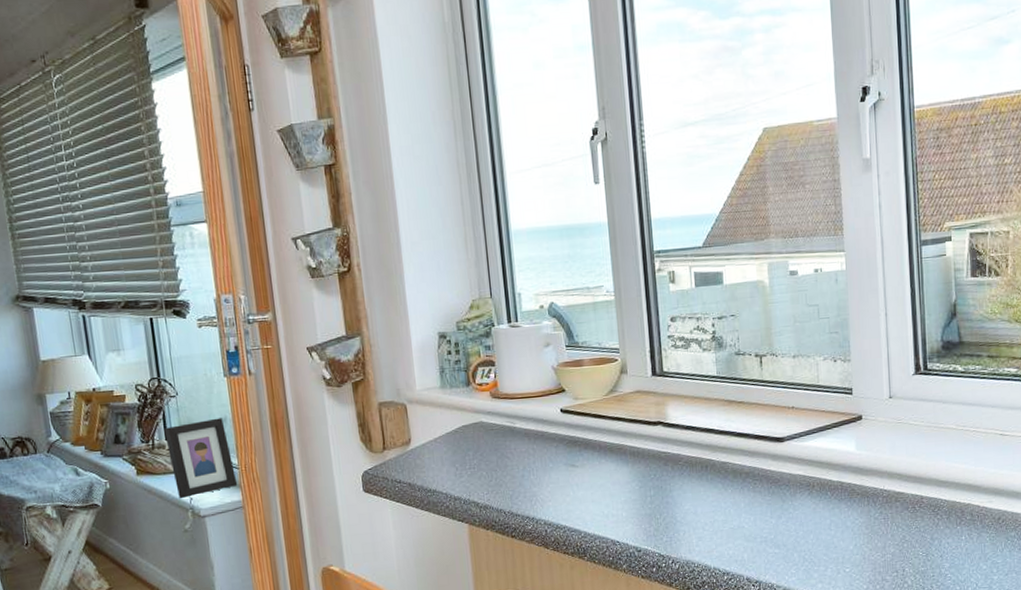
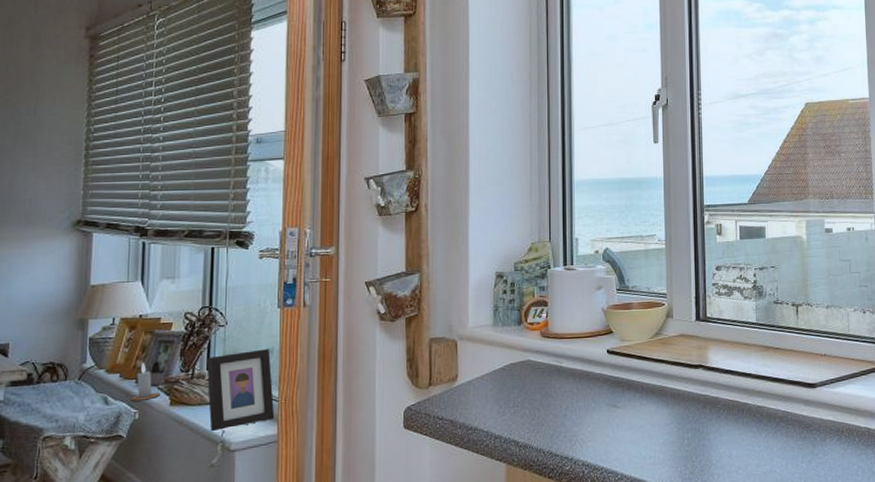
candle: none [99,434,126,472] -> present [130,362,160,401]

